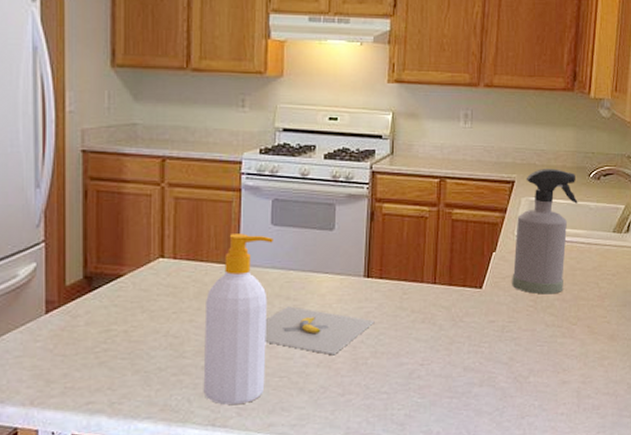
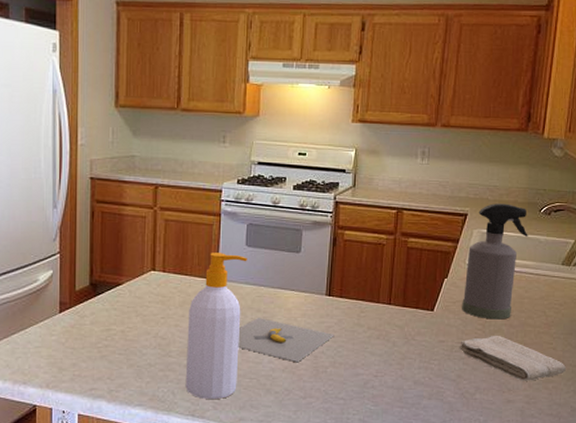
washcloth: none [510,311,621,359] -> present [458,335,566,381]

